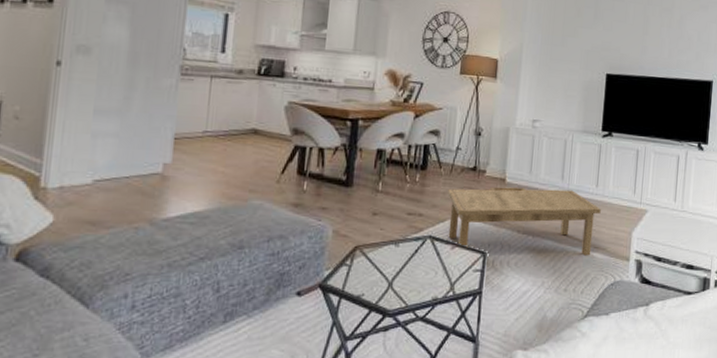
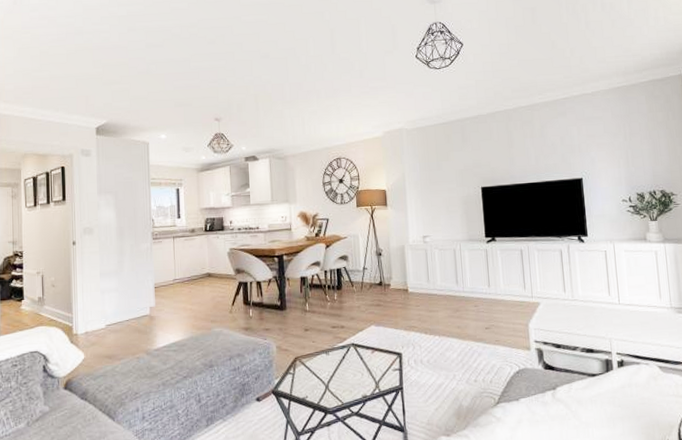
coffee table: present [446,187,601,256] -> none [360,292,496,351]

